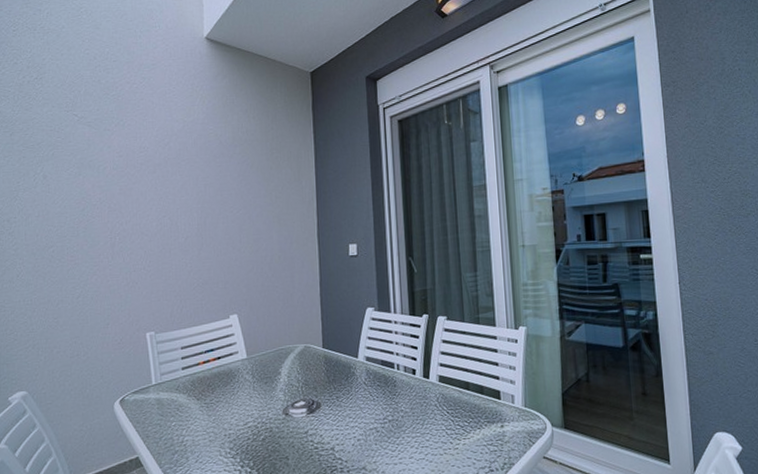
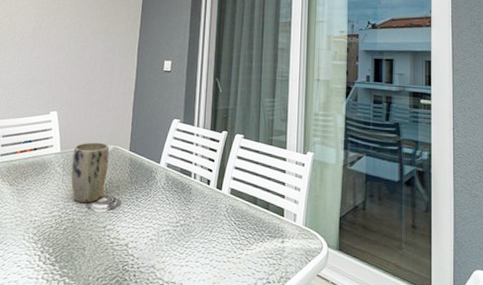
plant pot: none [261,342,302,410] -> present [71,142,110,203]

